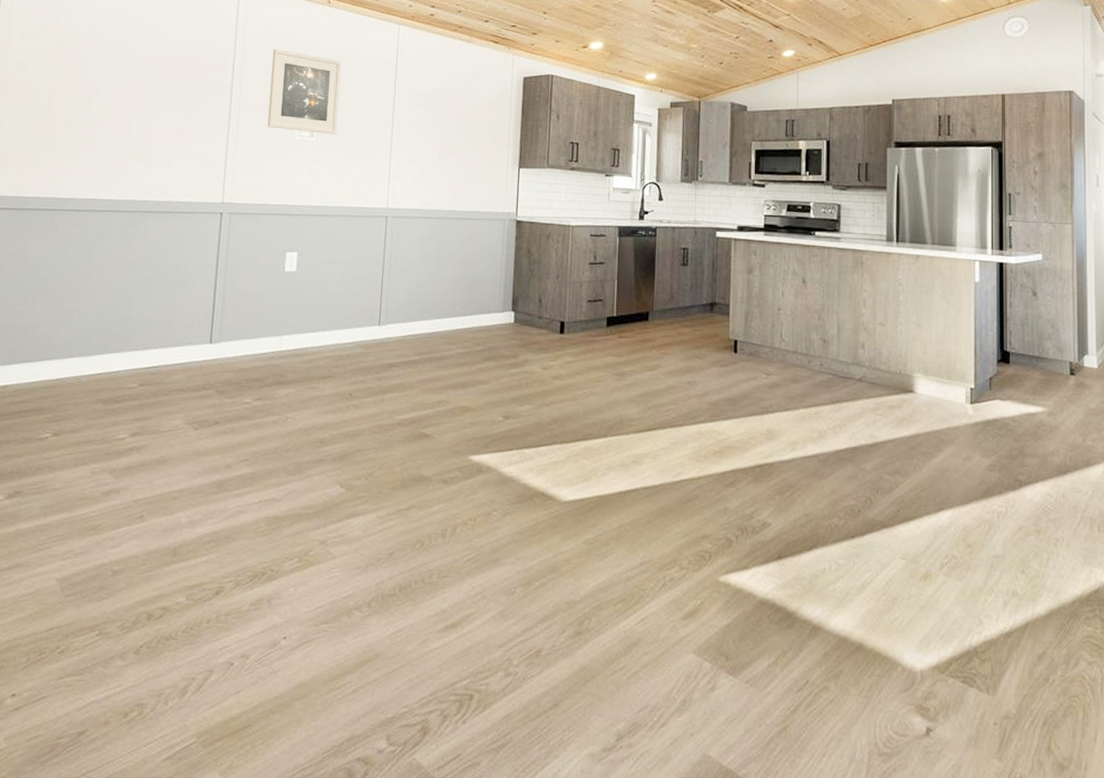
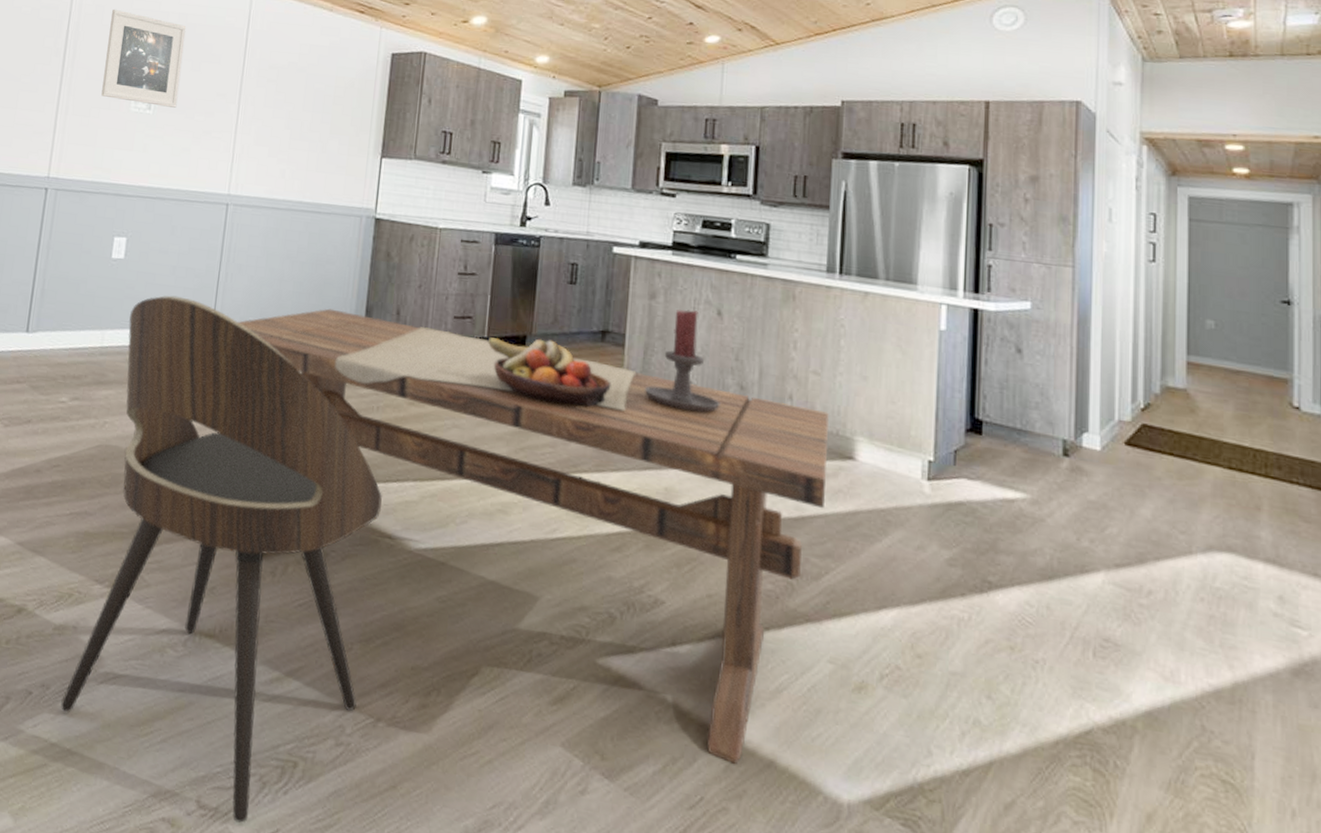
dining chair: none [260,300,534,753] -> present [61,295,382,823]
dining table: none [401,302,893,650] -> present [238,308,829,764]
fruit bowl: none [616,314,720,368] -> present [487,337,611,407]
candle holder: none [747,280,808,365] -> present [645,310,720,413]

